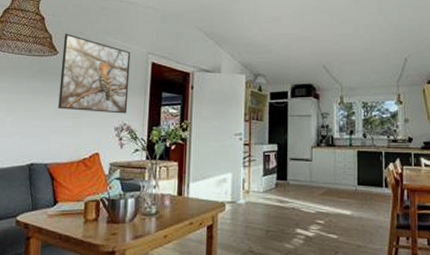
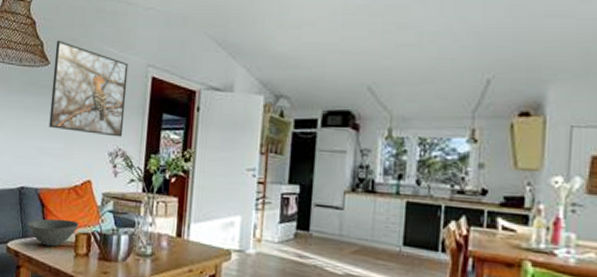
bowl: none [37,189,88,216] -> present [27,218,79,247]

